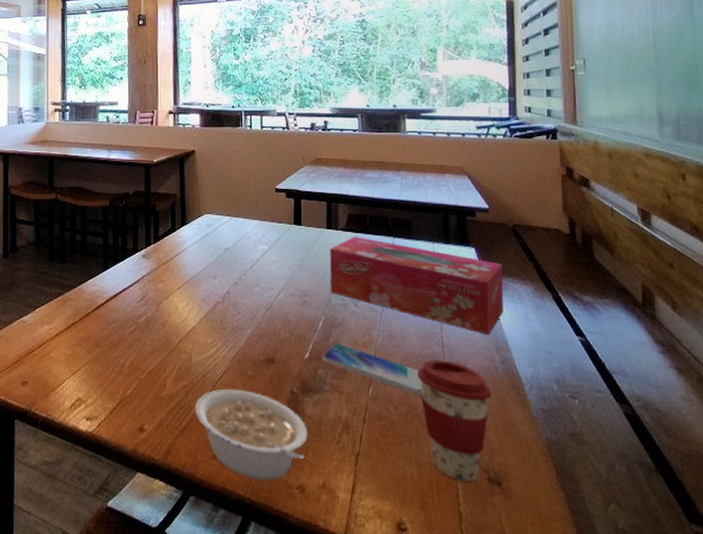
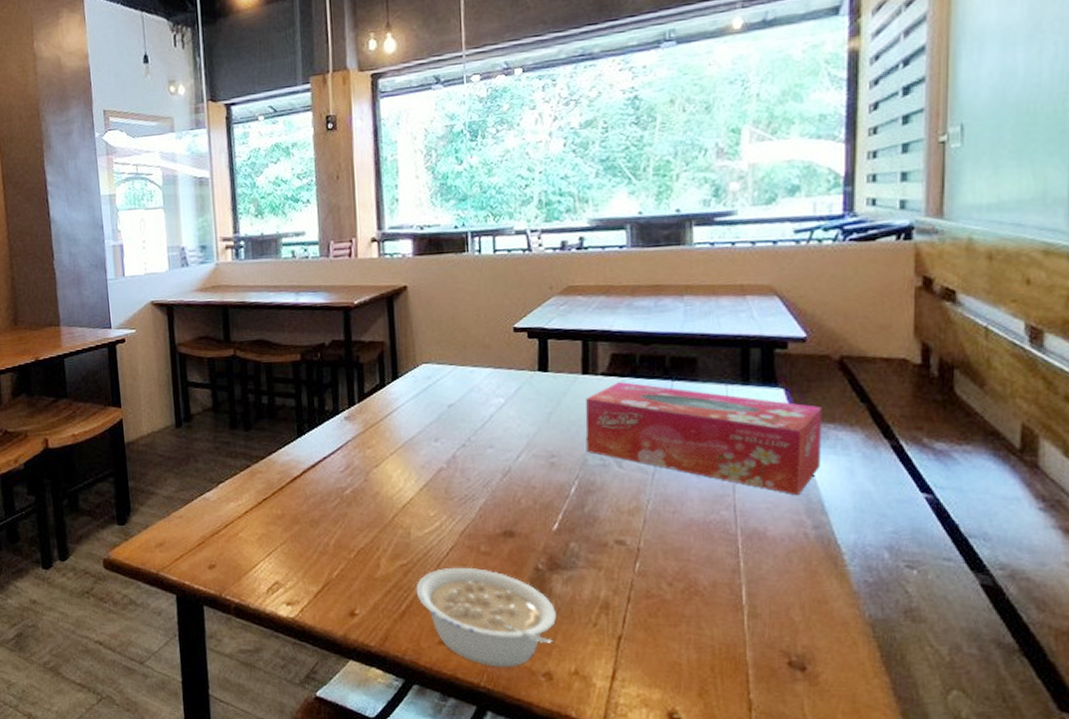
smartphone: present [322,344,423,396] -> none [574,512,707,570]
coffee cup: present [417,359,492,481] -> none [700,526,800,666]

